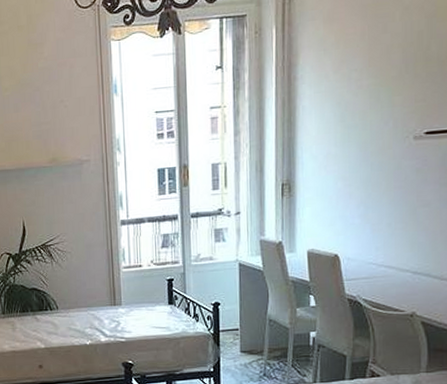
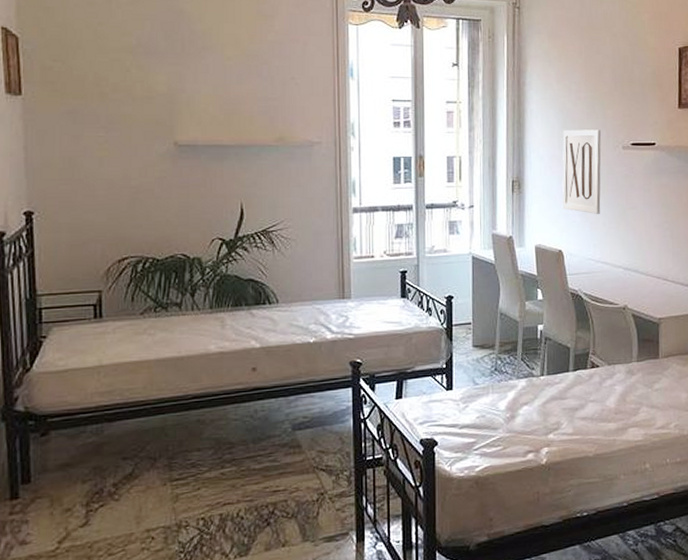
wall art: none [338,120,387,215] -> present [562,129,601,214]

